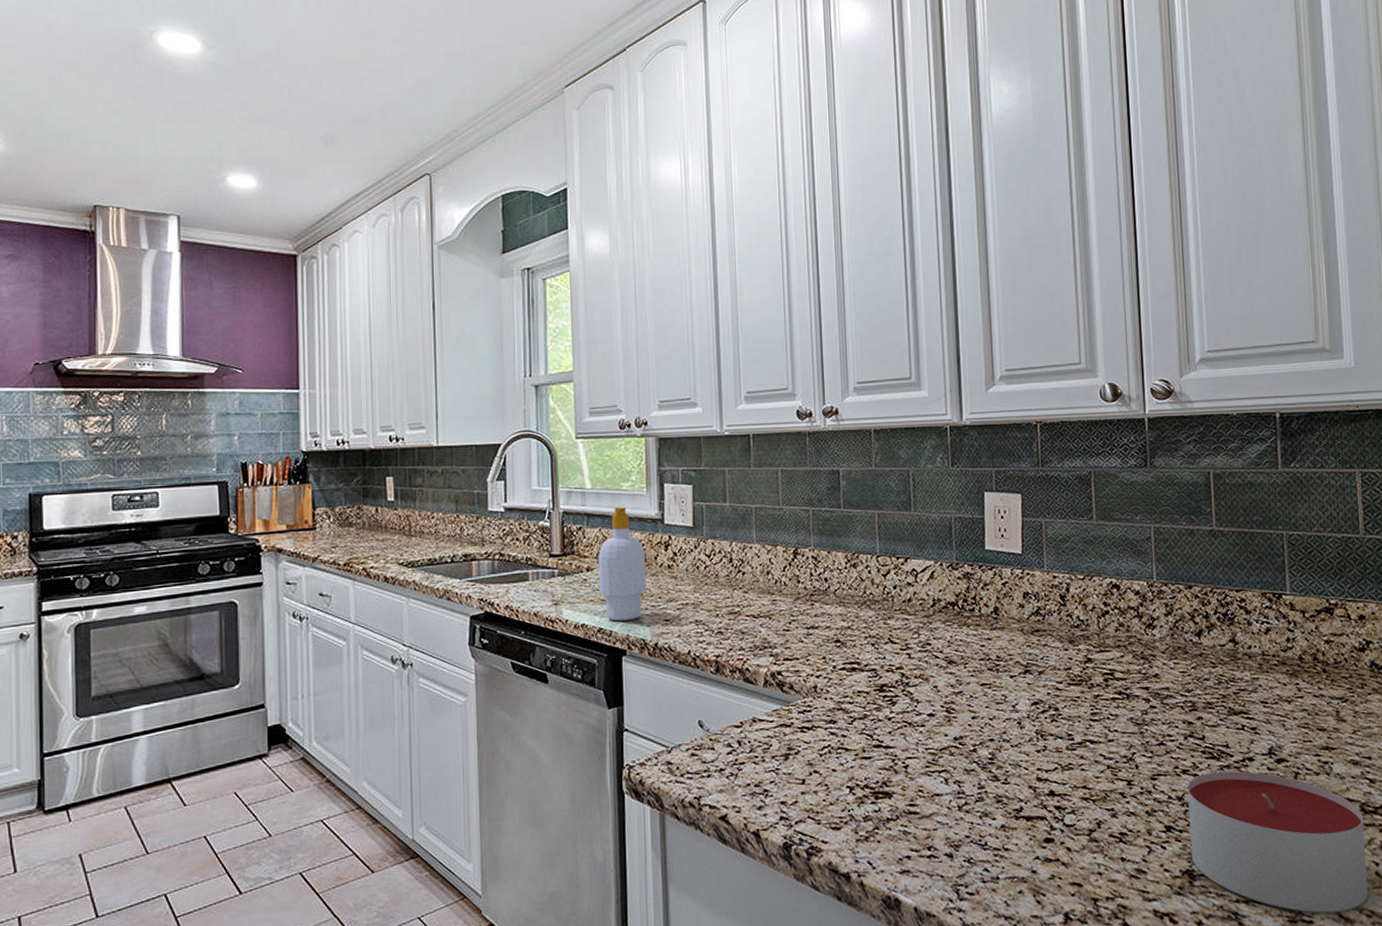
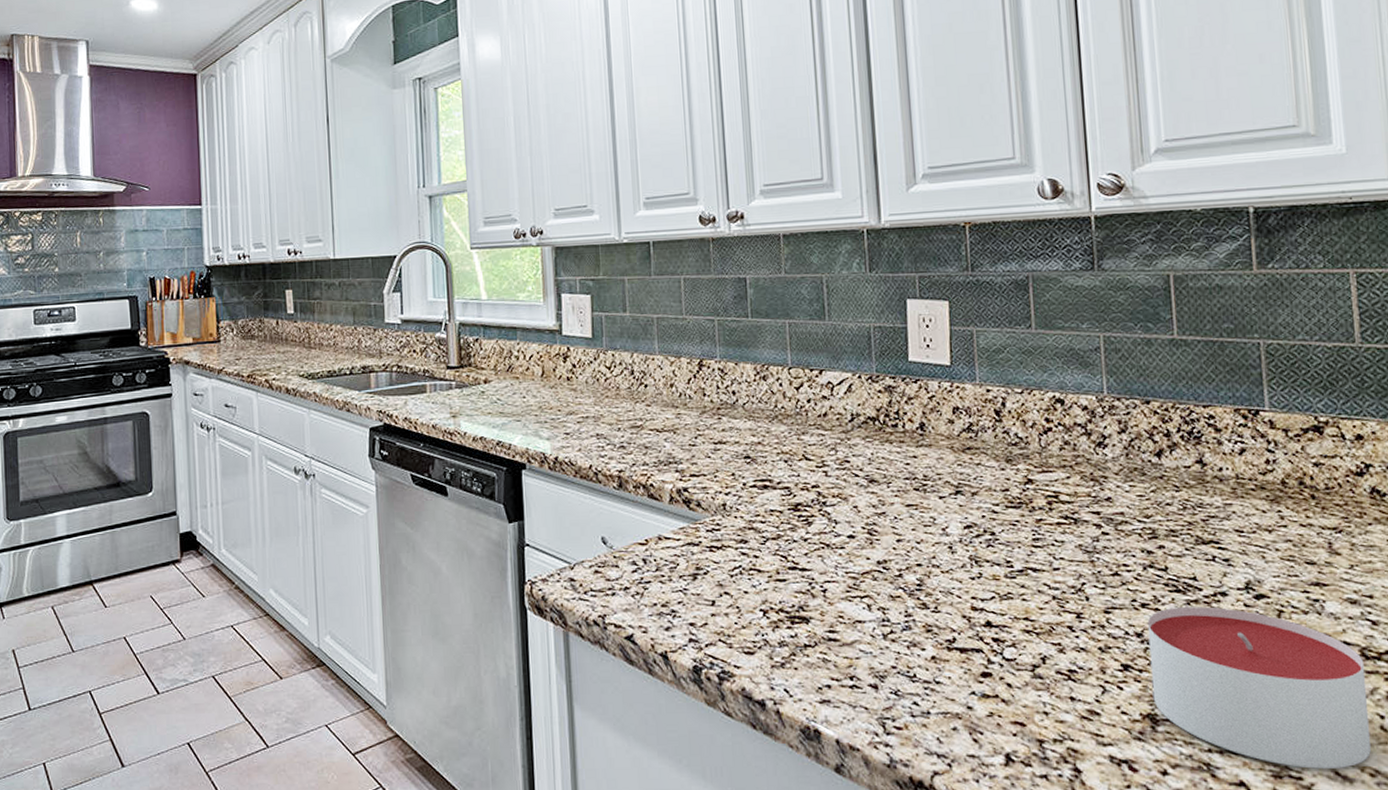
soap bottle: present [598,506,646,621] -> none [495,317,545,434]

